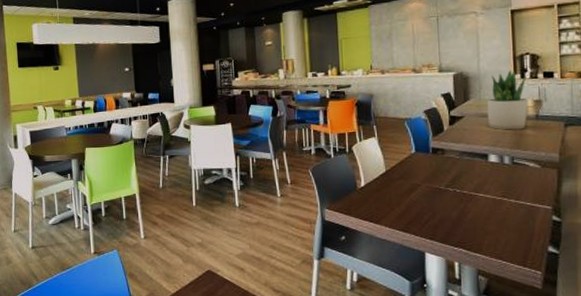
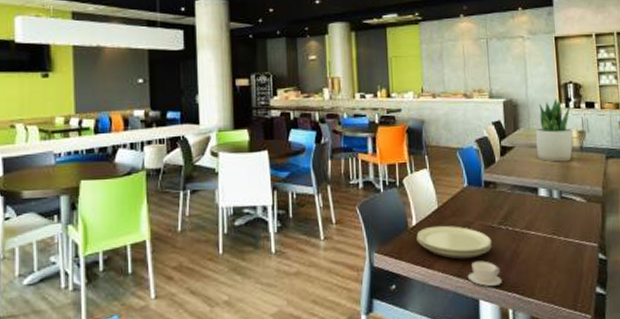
plate: none [365,187,439,217] -> present [416,225,492,260]
teacup: none [413,218,448,241] -> present [467,261,502,286]

